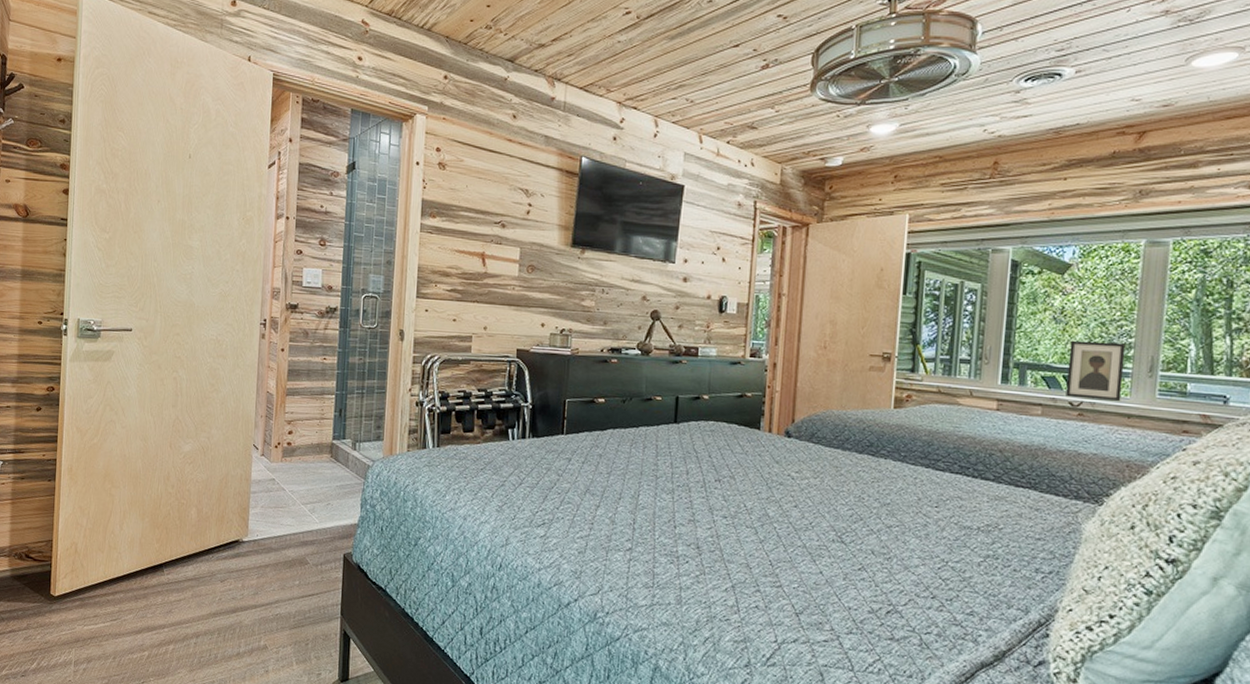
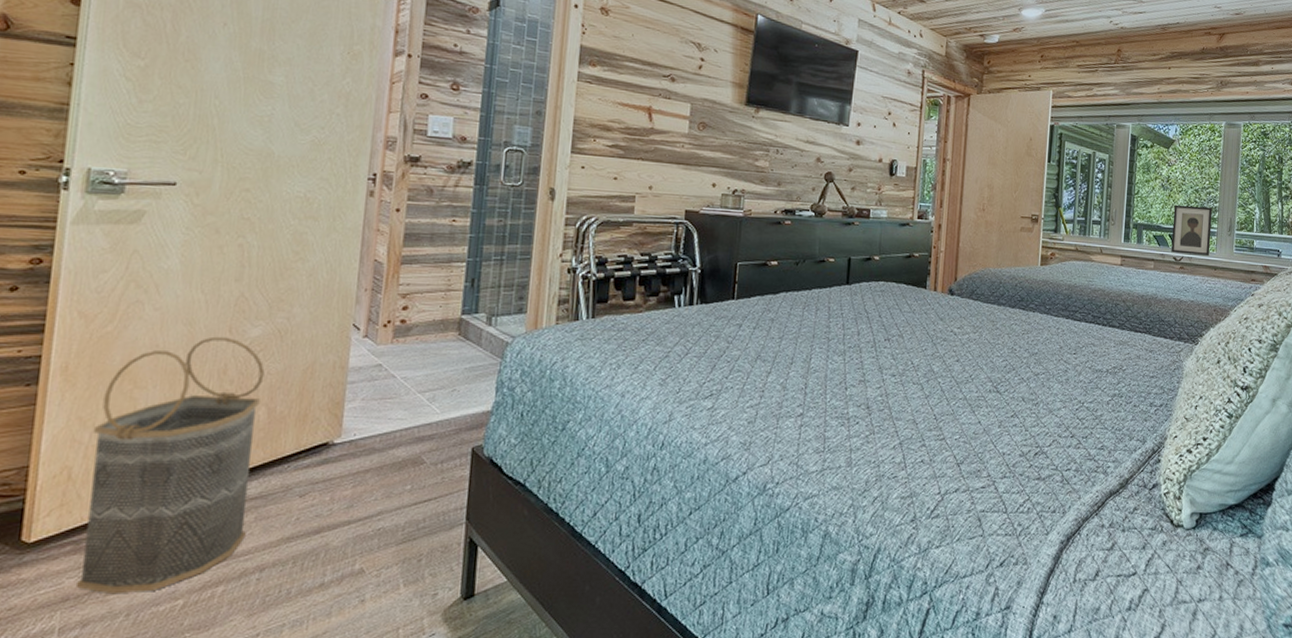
basket: none [83,450,194,643] -> present [77,336,265,593]

